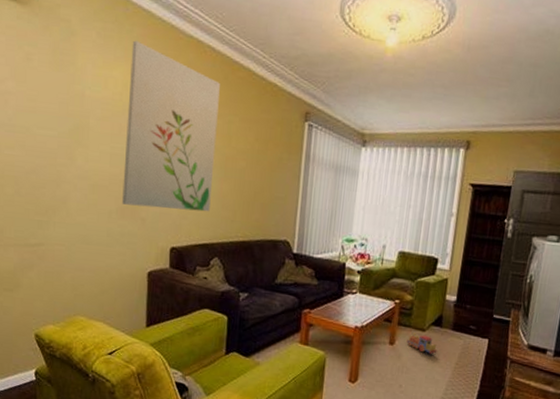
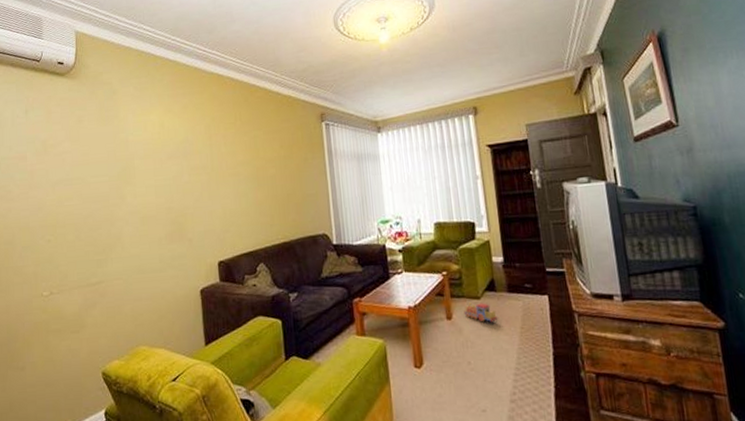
wall art: present [122,40,220,212] -> none [163,86,249,230]

